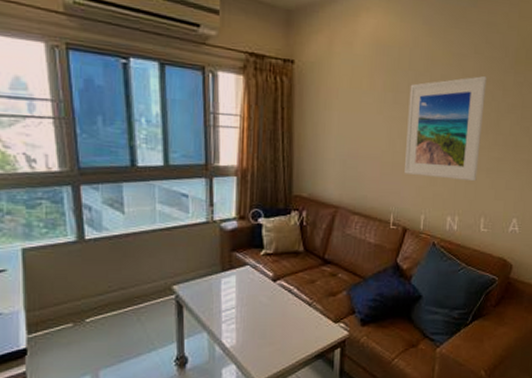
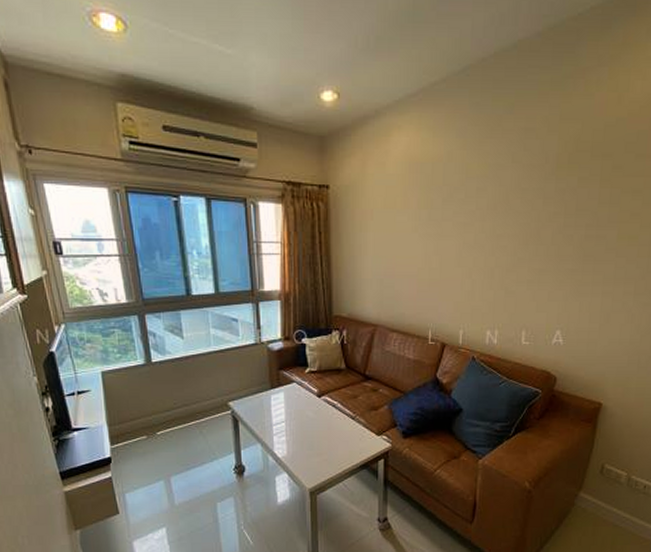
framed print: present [405,76,487,182] -> none [442,186,526,295]

